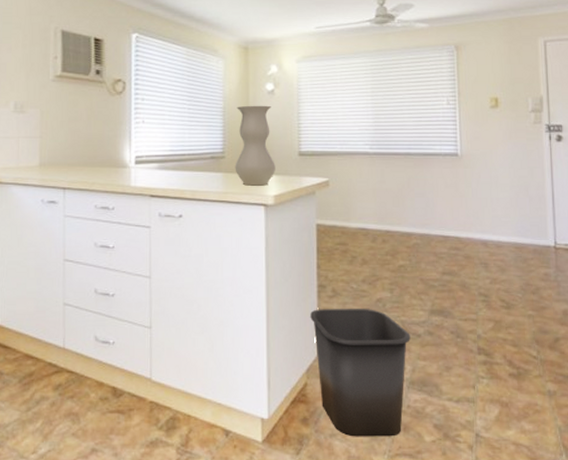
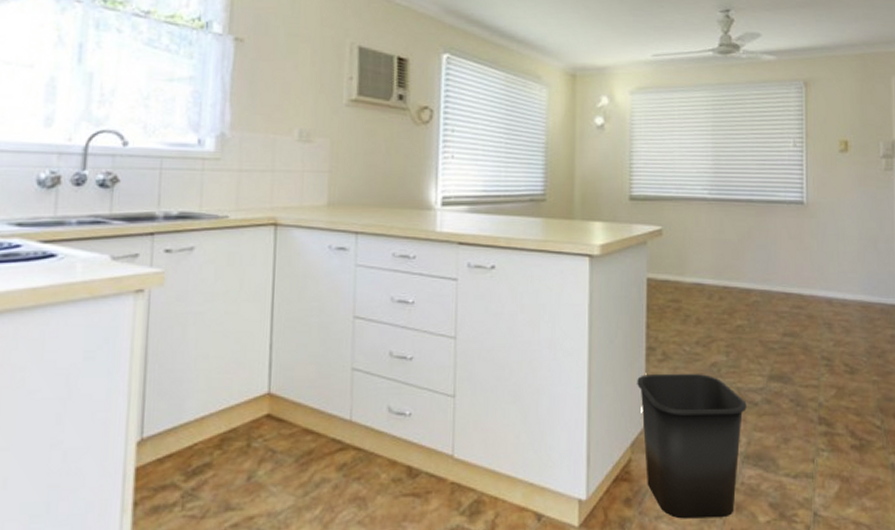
vase: present [235,105,276,186] -> none [557,141,603,234]

